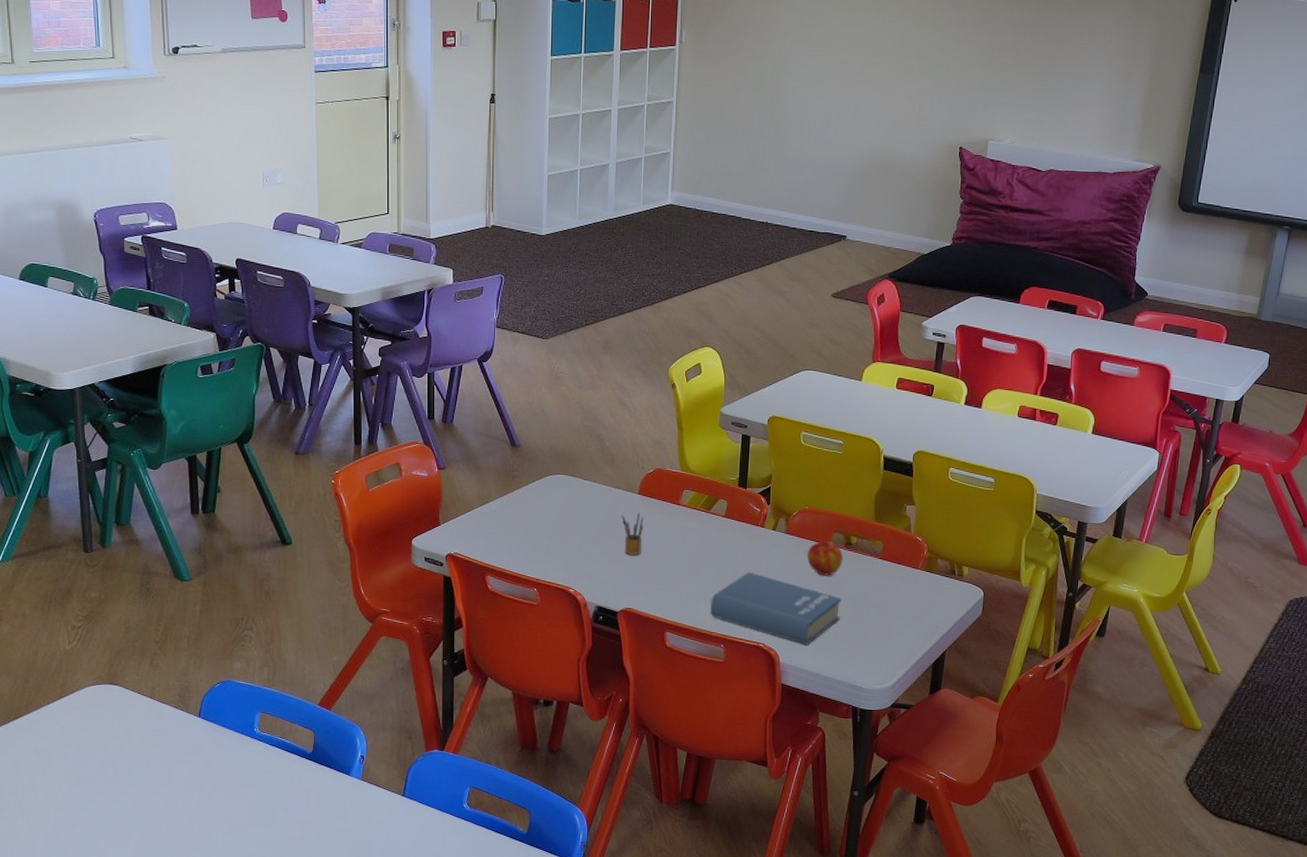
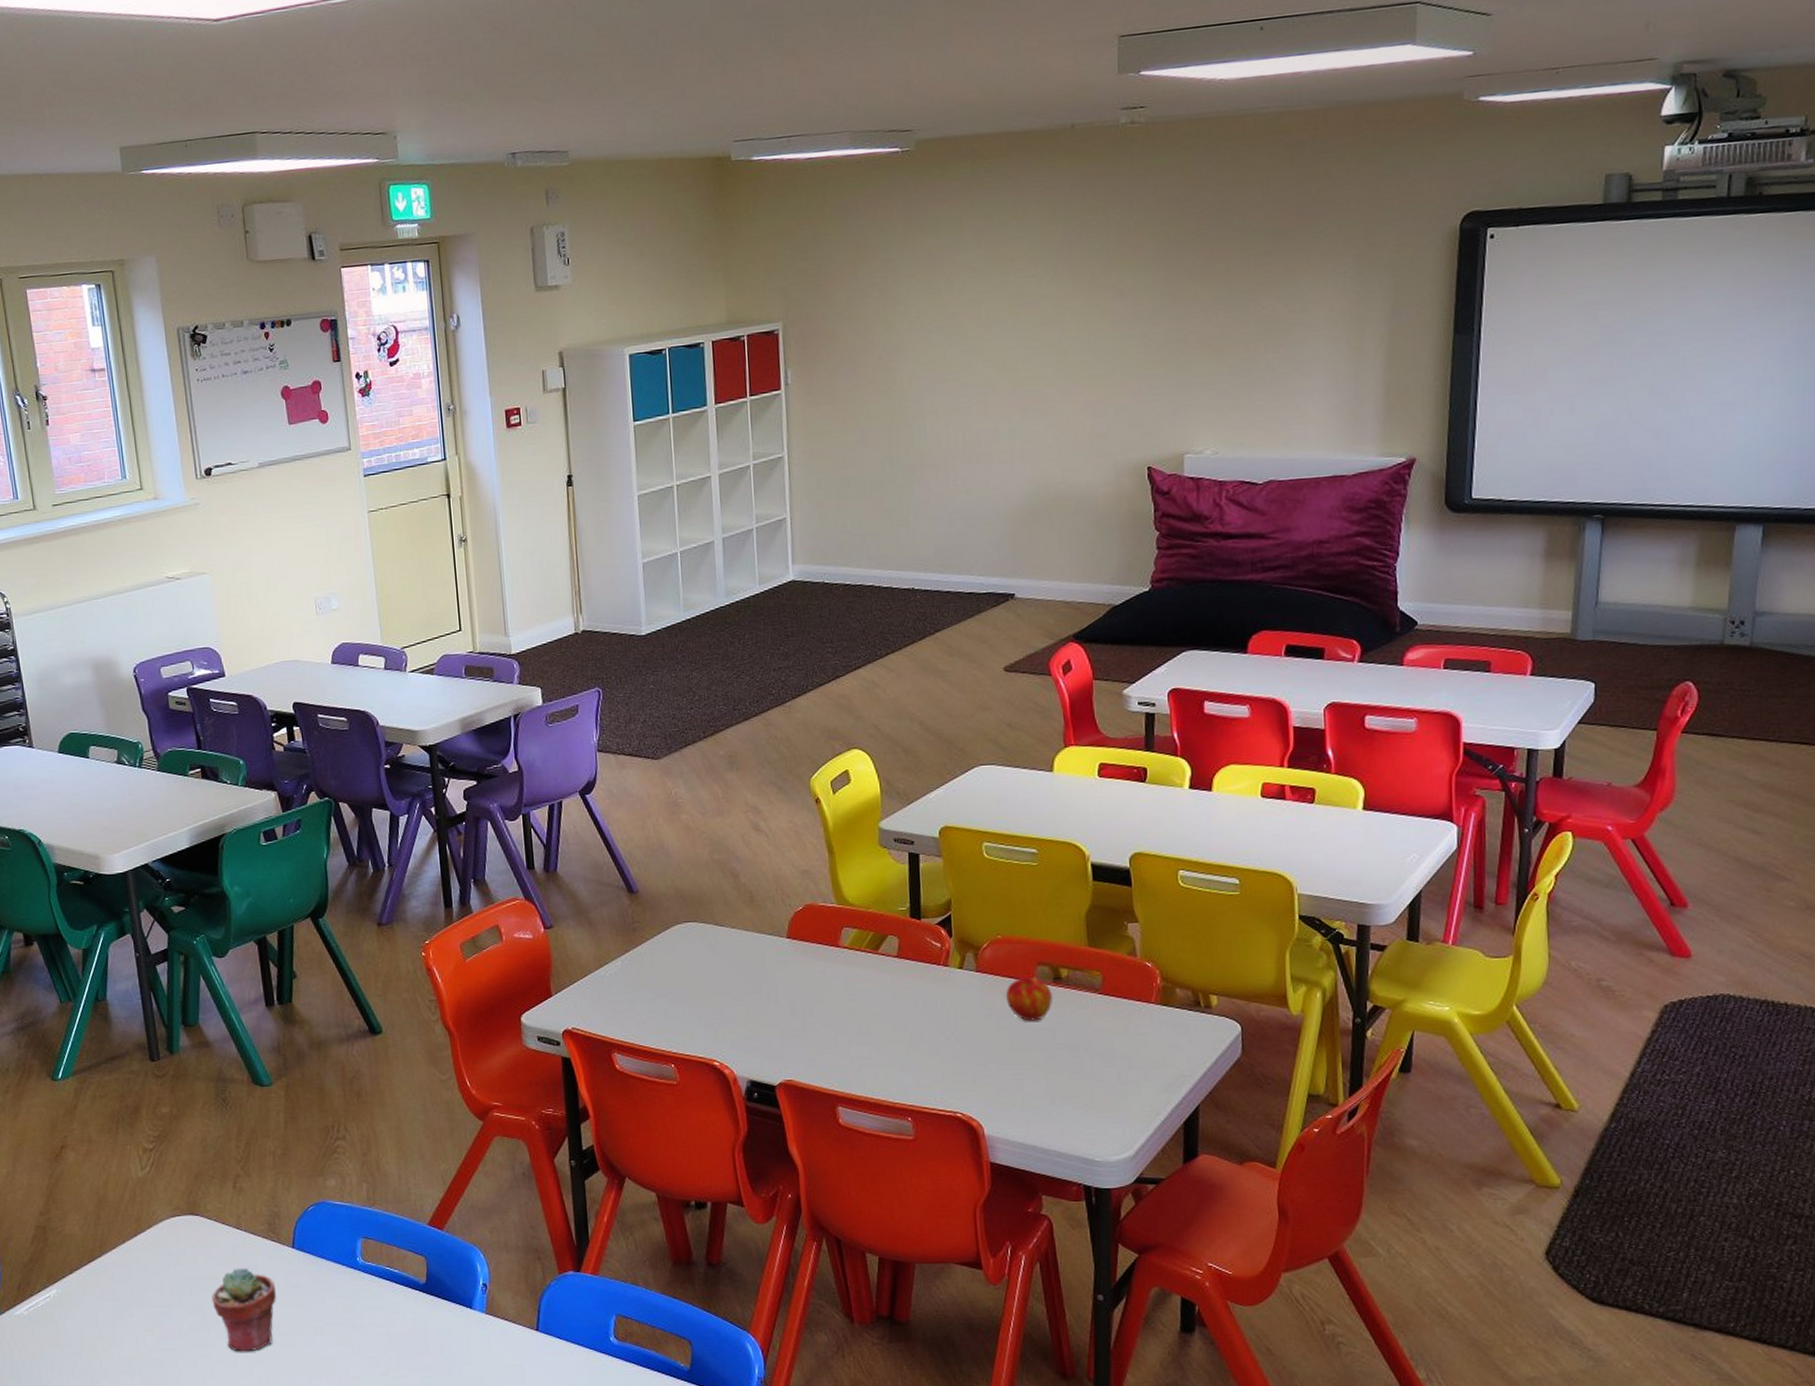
potted succulent: none [124,731,181,801] -> present [212,1268,276,1352]
pencil box: present [621,512,644,556] -> none [769,959,798,1015]
book: present [710,572,842,646] -> none [889,1023,1057,1111]

